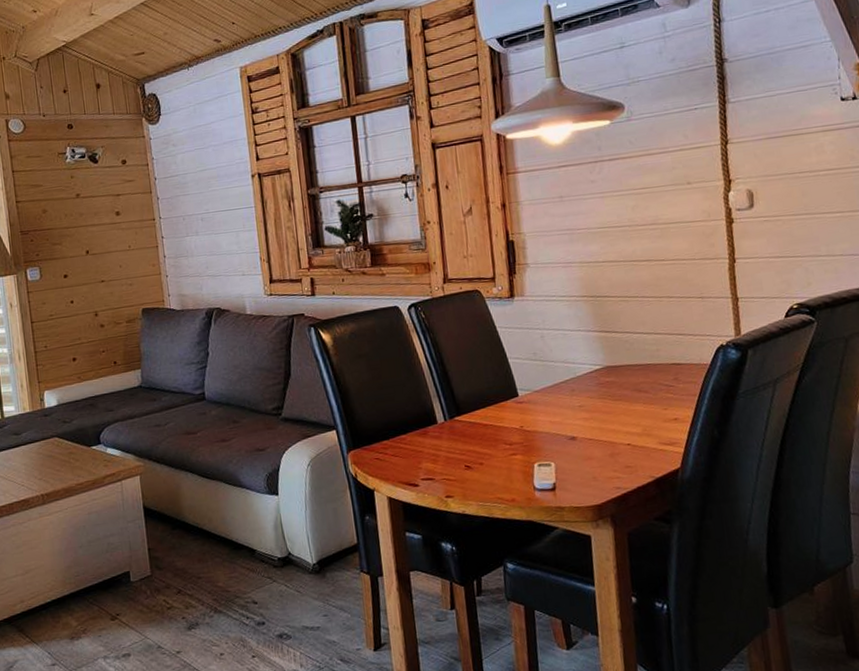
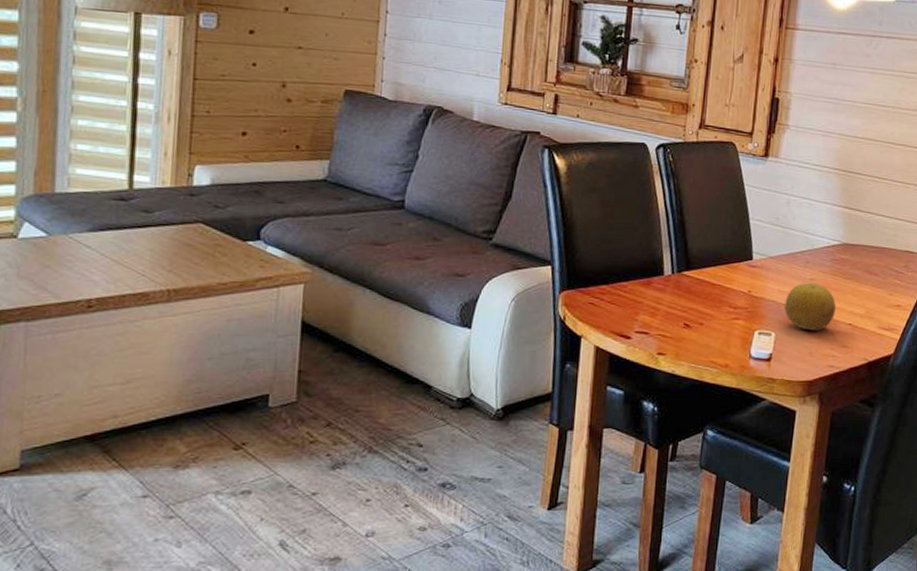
fruit: none [558,409,612,456] -> present [784,283,837,331]

